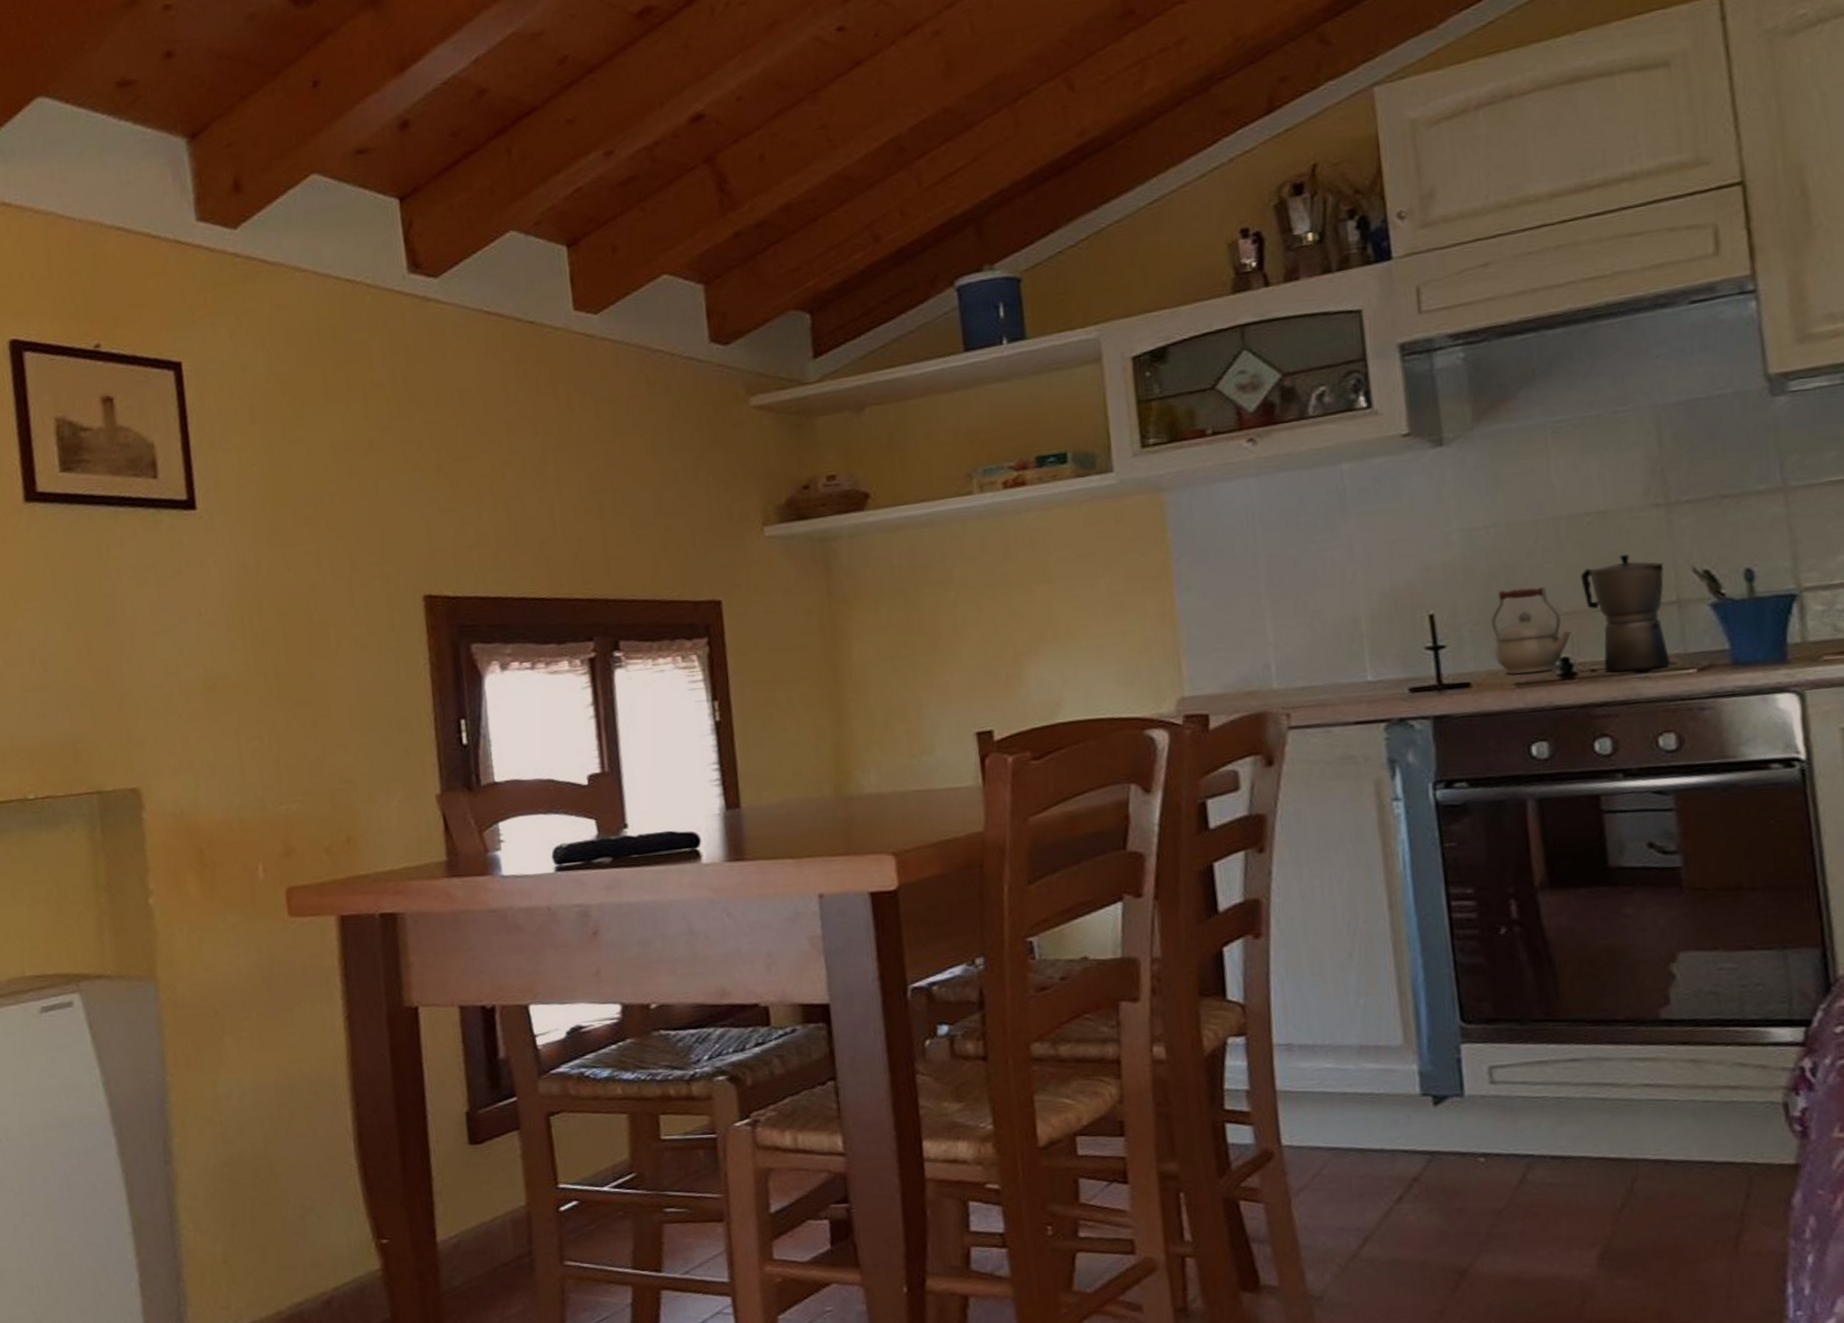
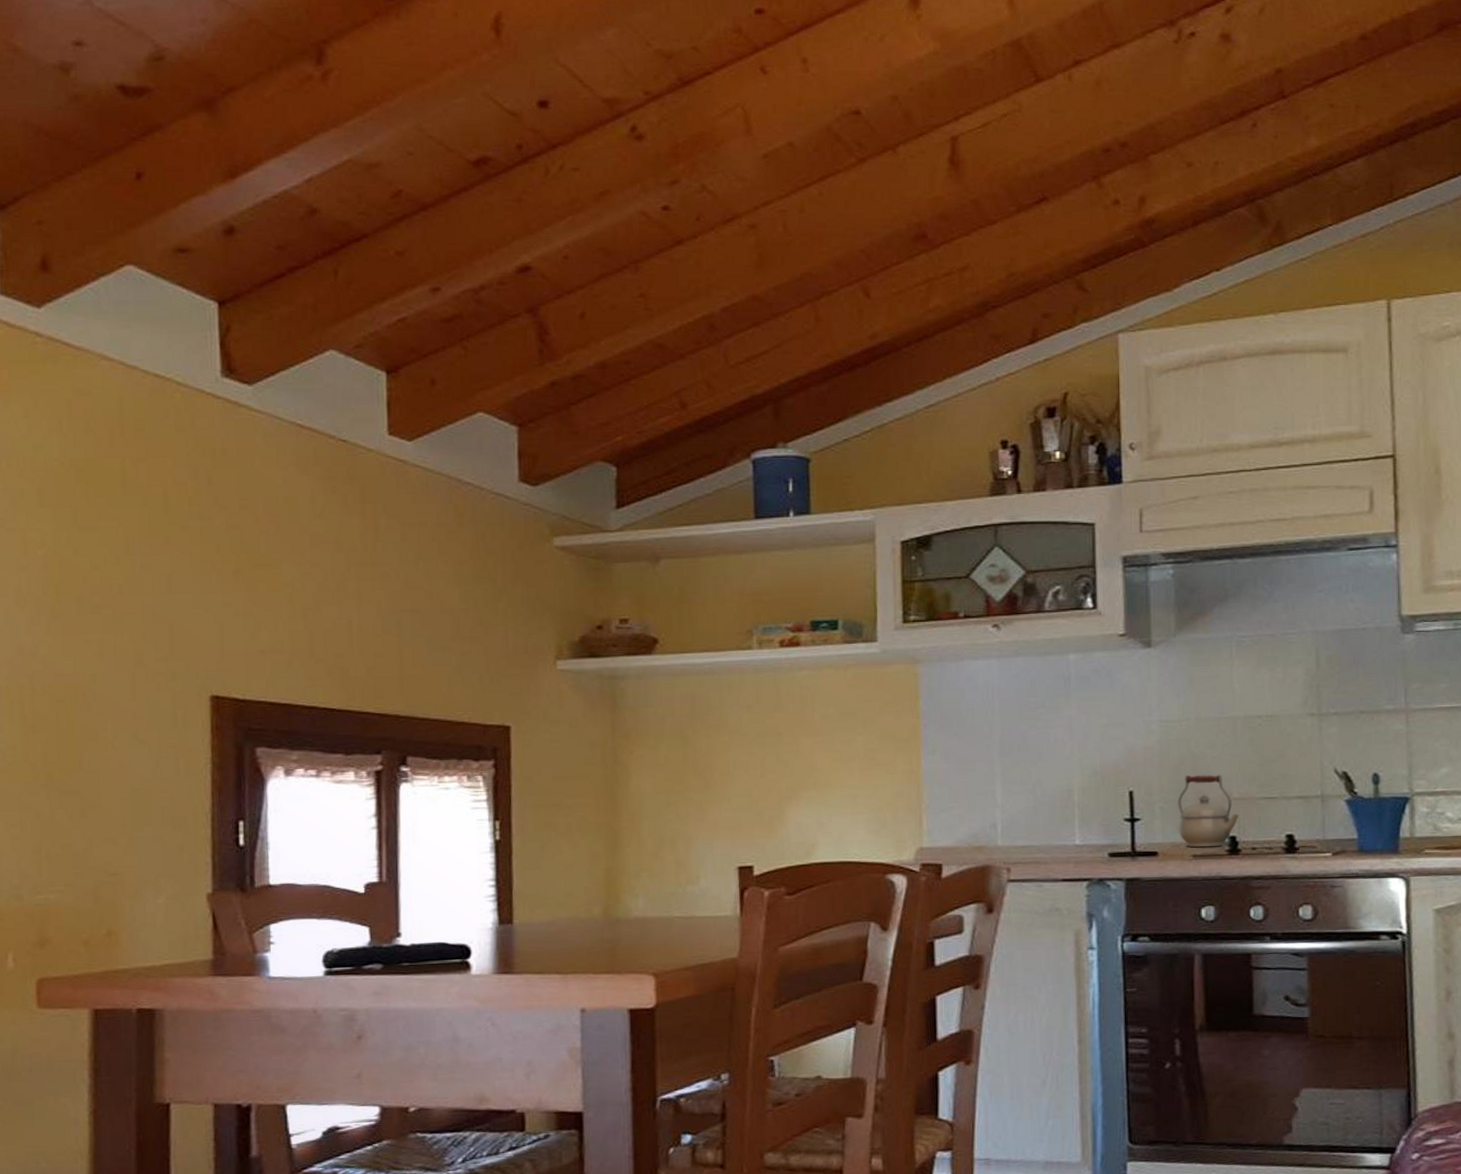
moka pot: present [1580,555,1670,673] -> none [1249,754,1313,852]

